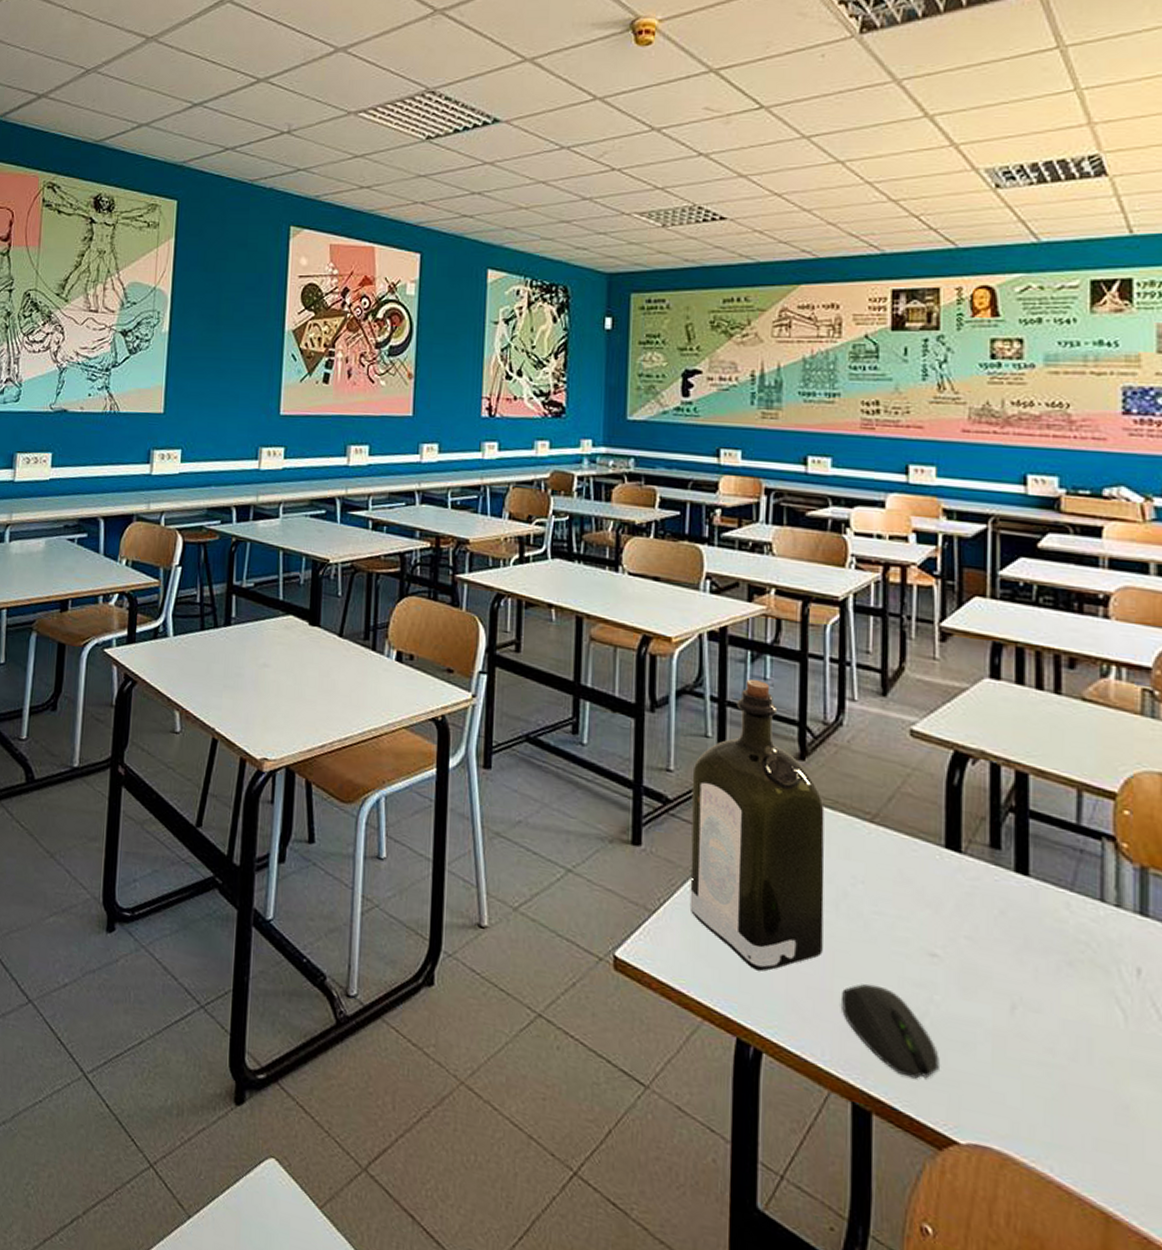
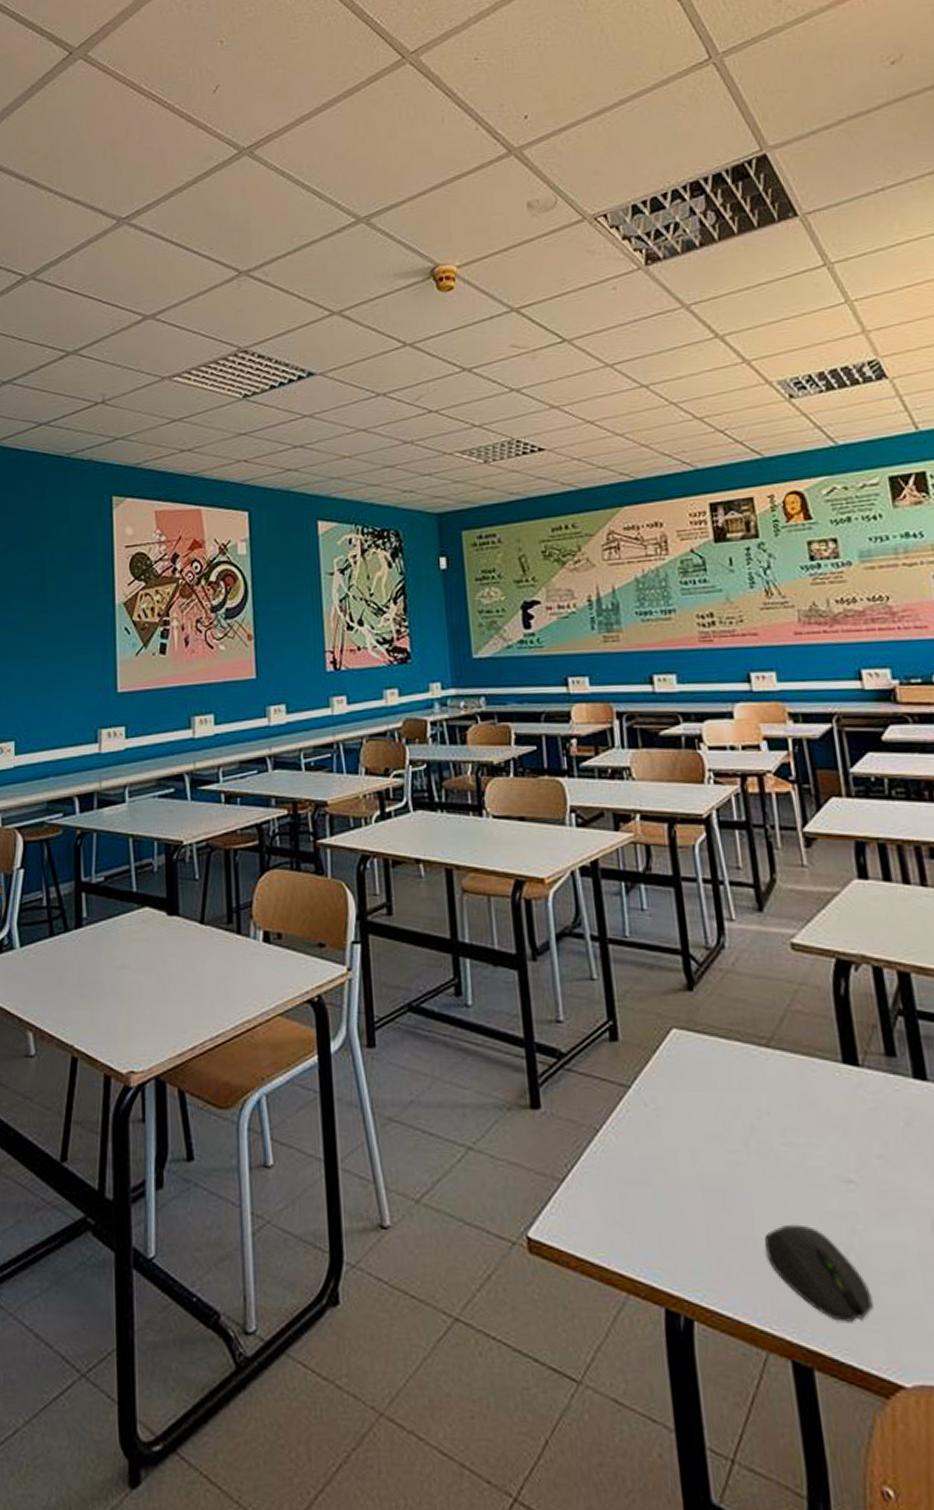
liquor: present [689,678,825,972] -> none [582,911,739,1228]

